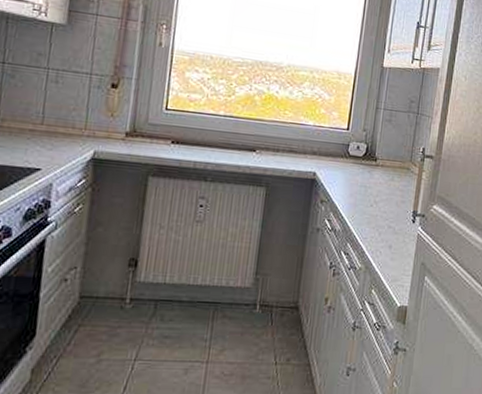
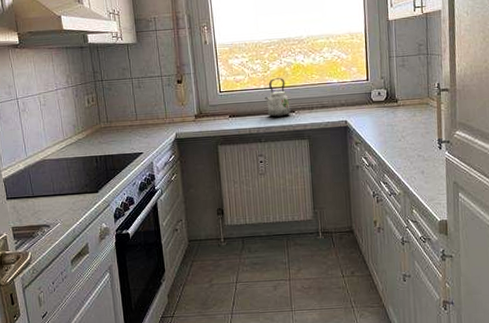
kettle: none [221,106,252,155] -> present [264,78,291,117]

